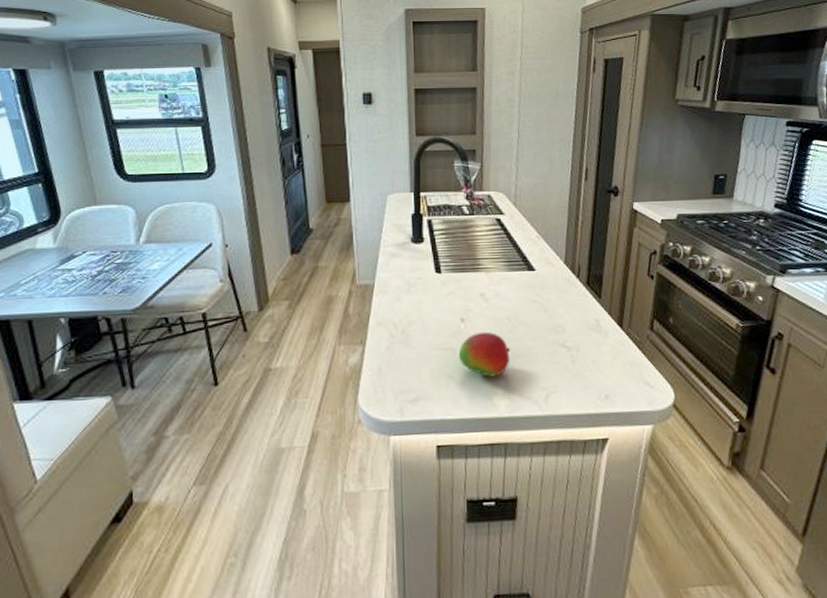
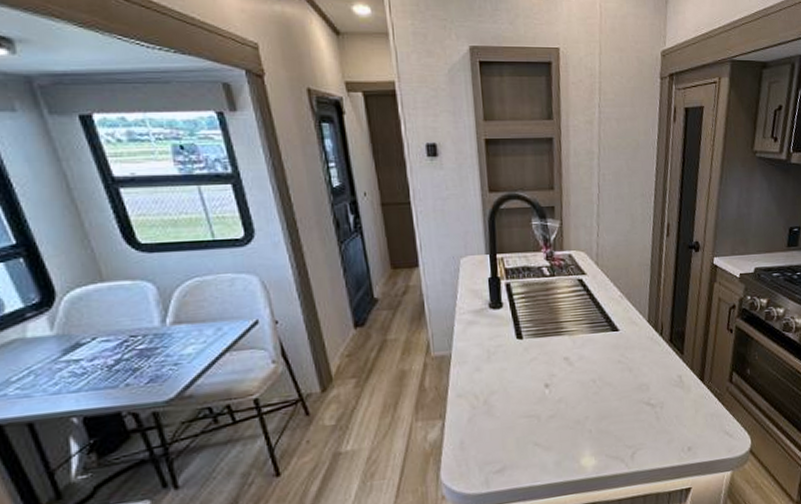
fruit: present [458,331,511,377] -> none [543,395,597,441]

